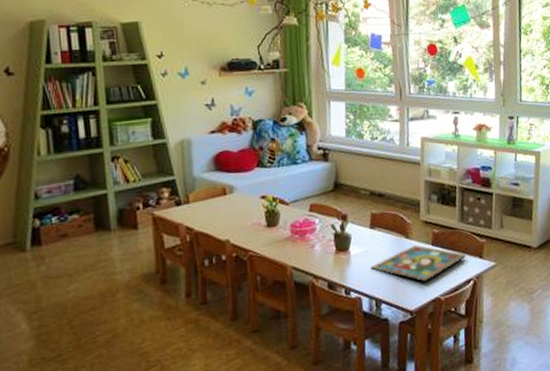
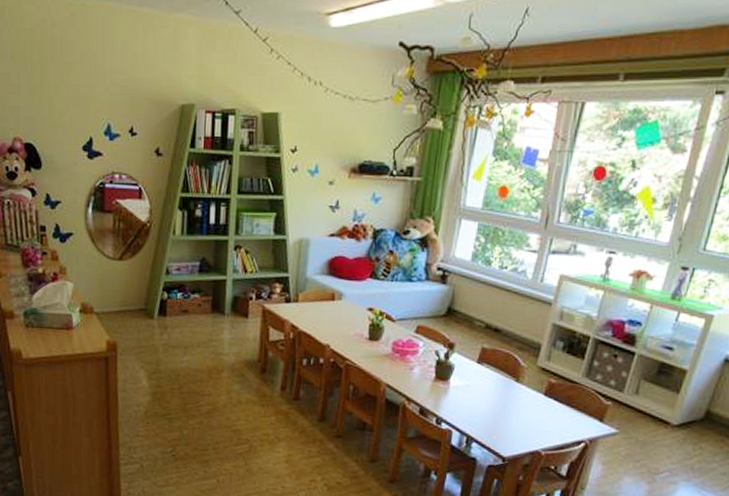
framed painting: present [371,245,467,283] -> none [469,391,583,432]

